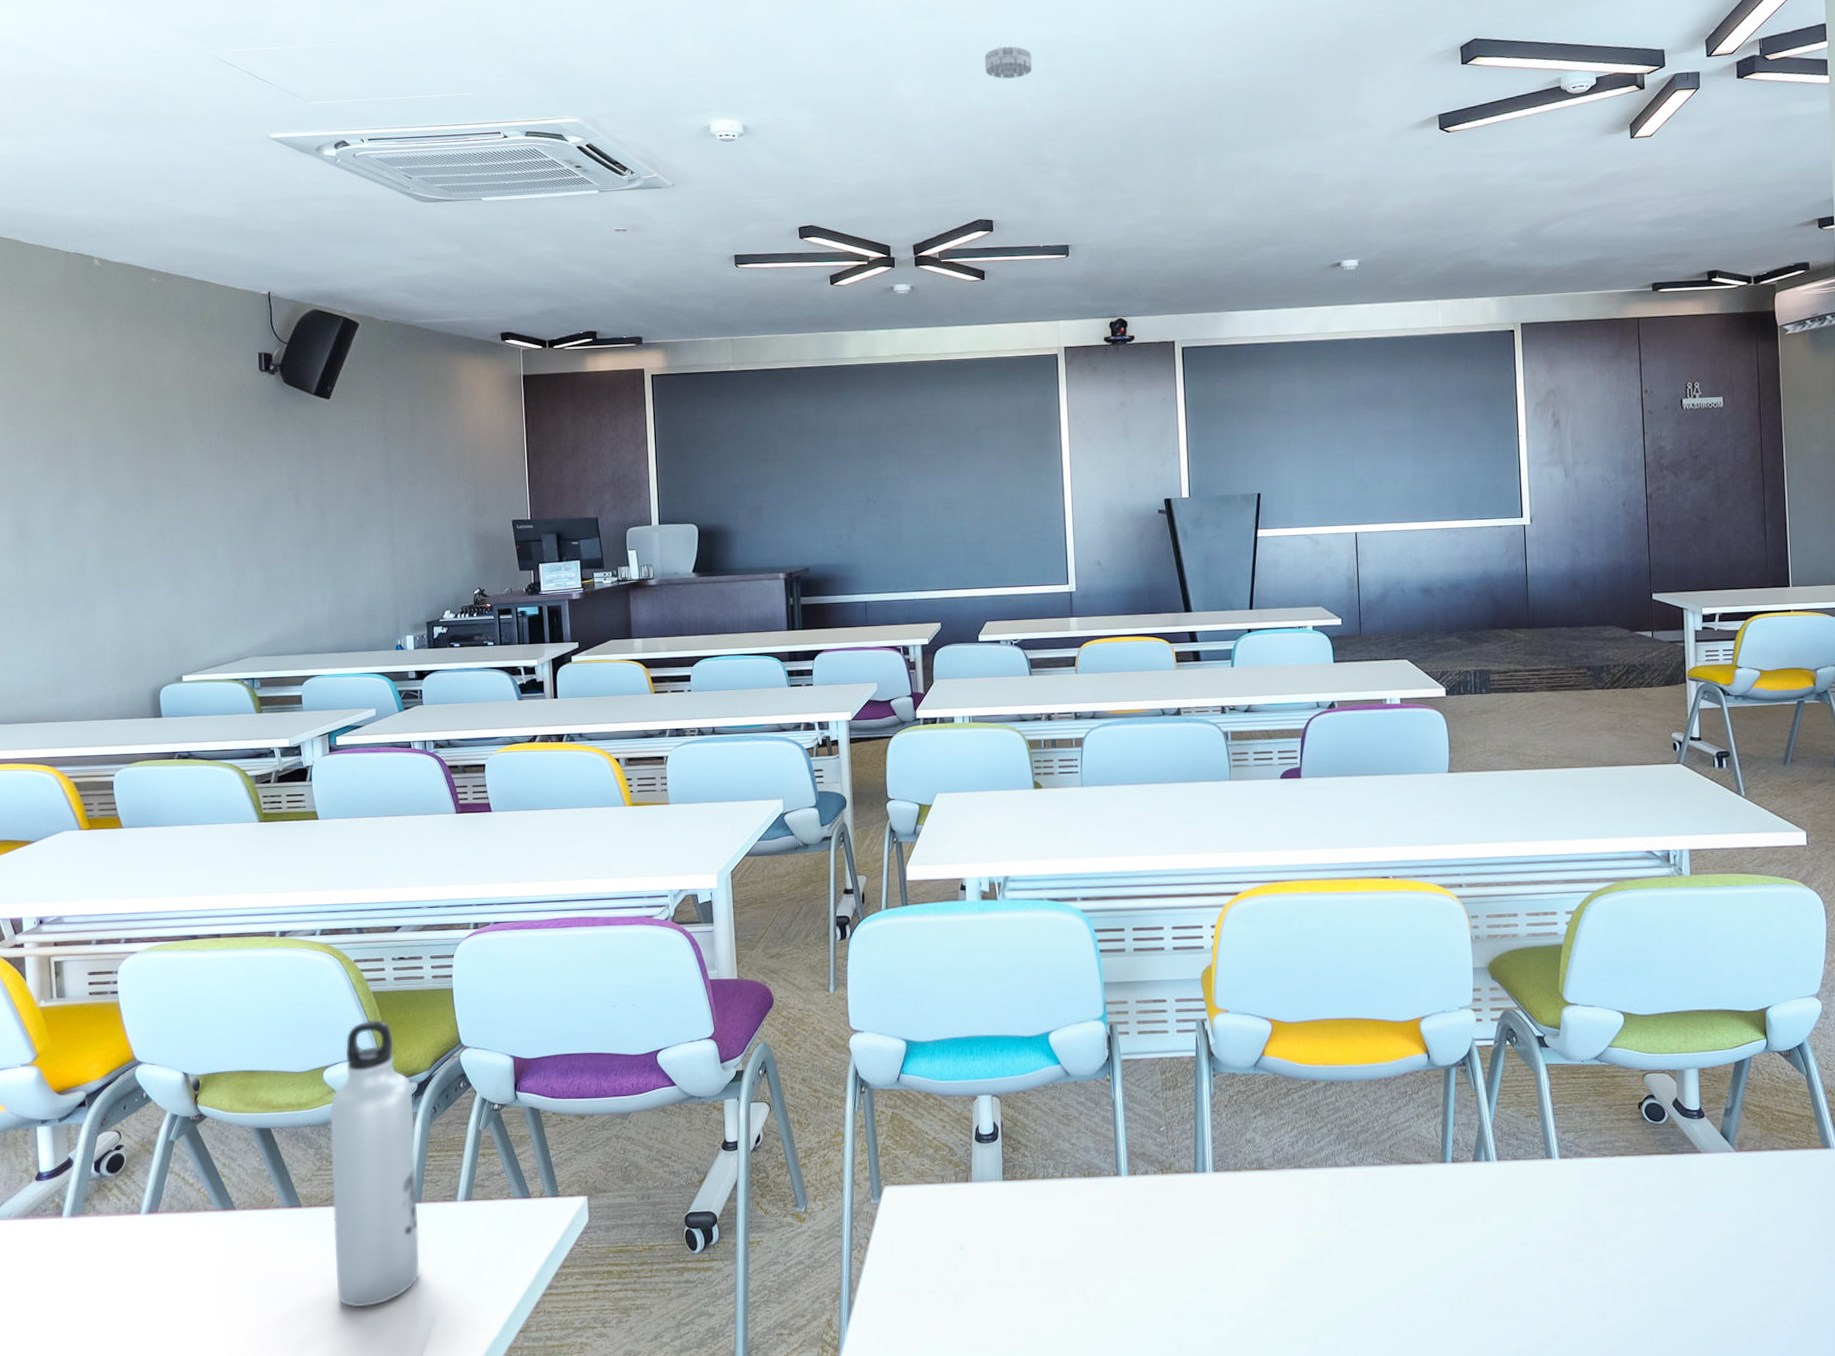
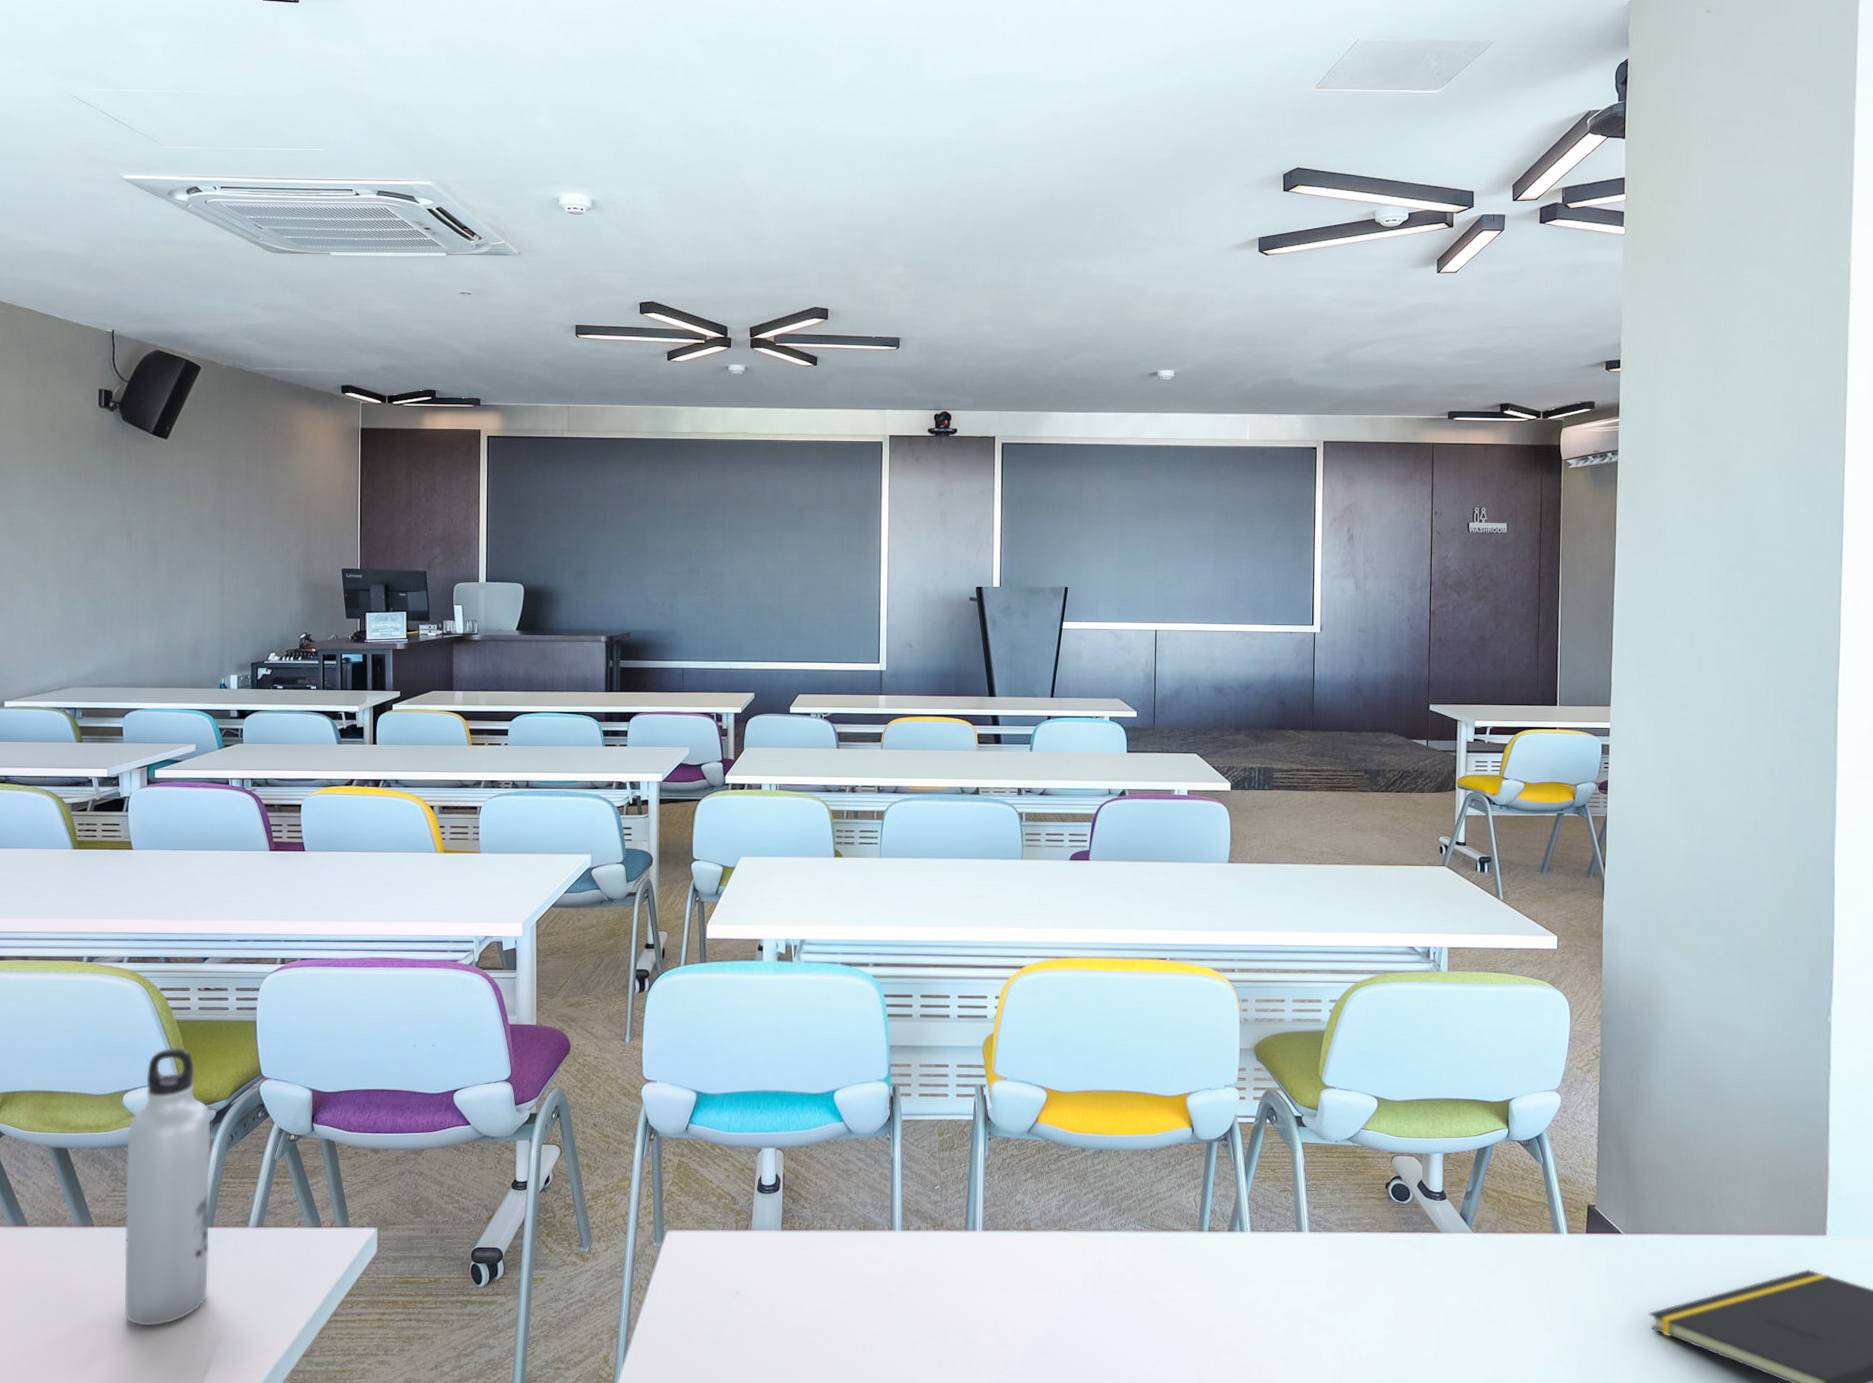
smoke detector: present [984,46,1033,79] -> none [829,142,876,174]

